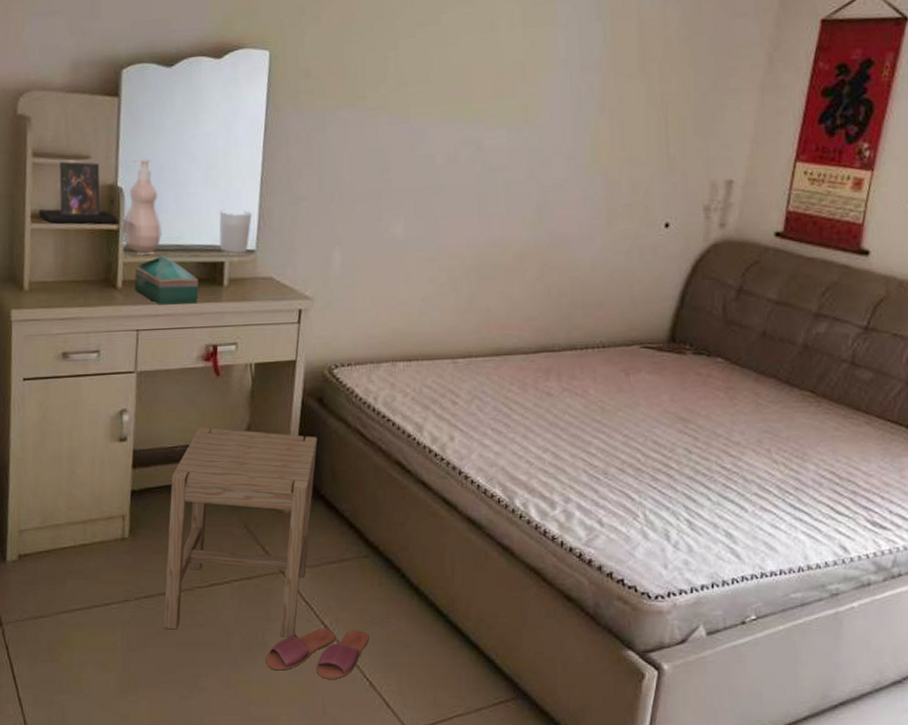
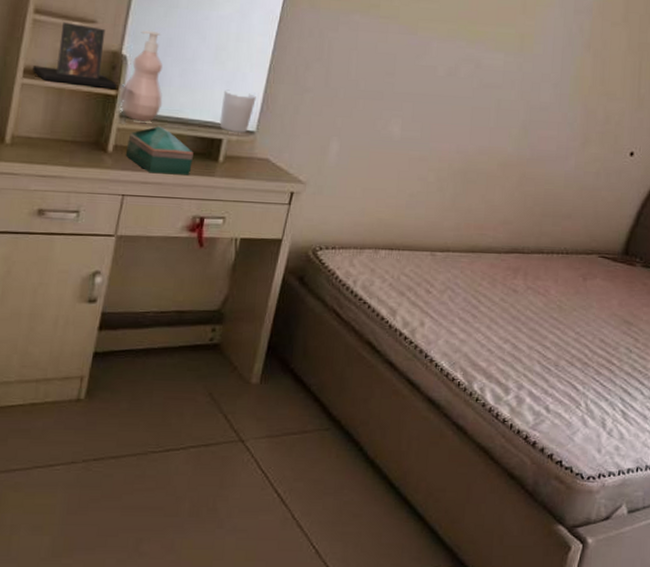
stool: present [163,427,317,637] -> none [109,295,294,504]
slippers: present [265,628,370,680] -> none [213,496,321,547]

